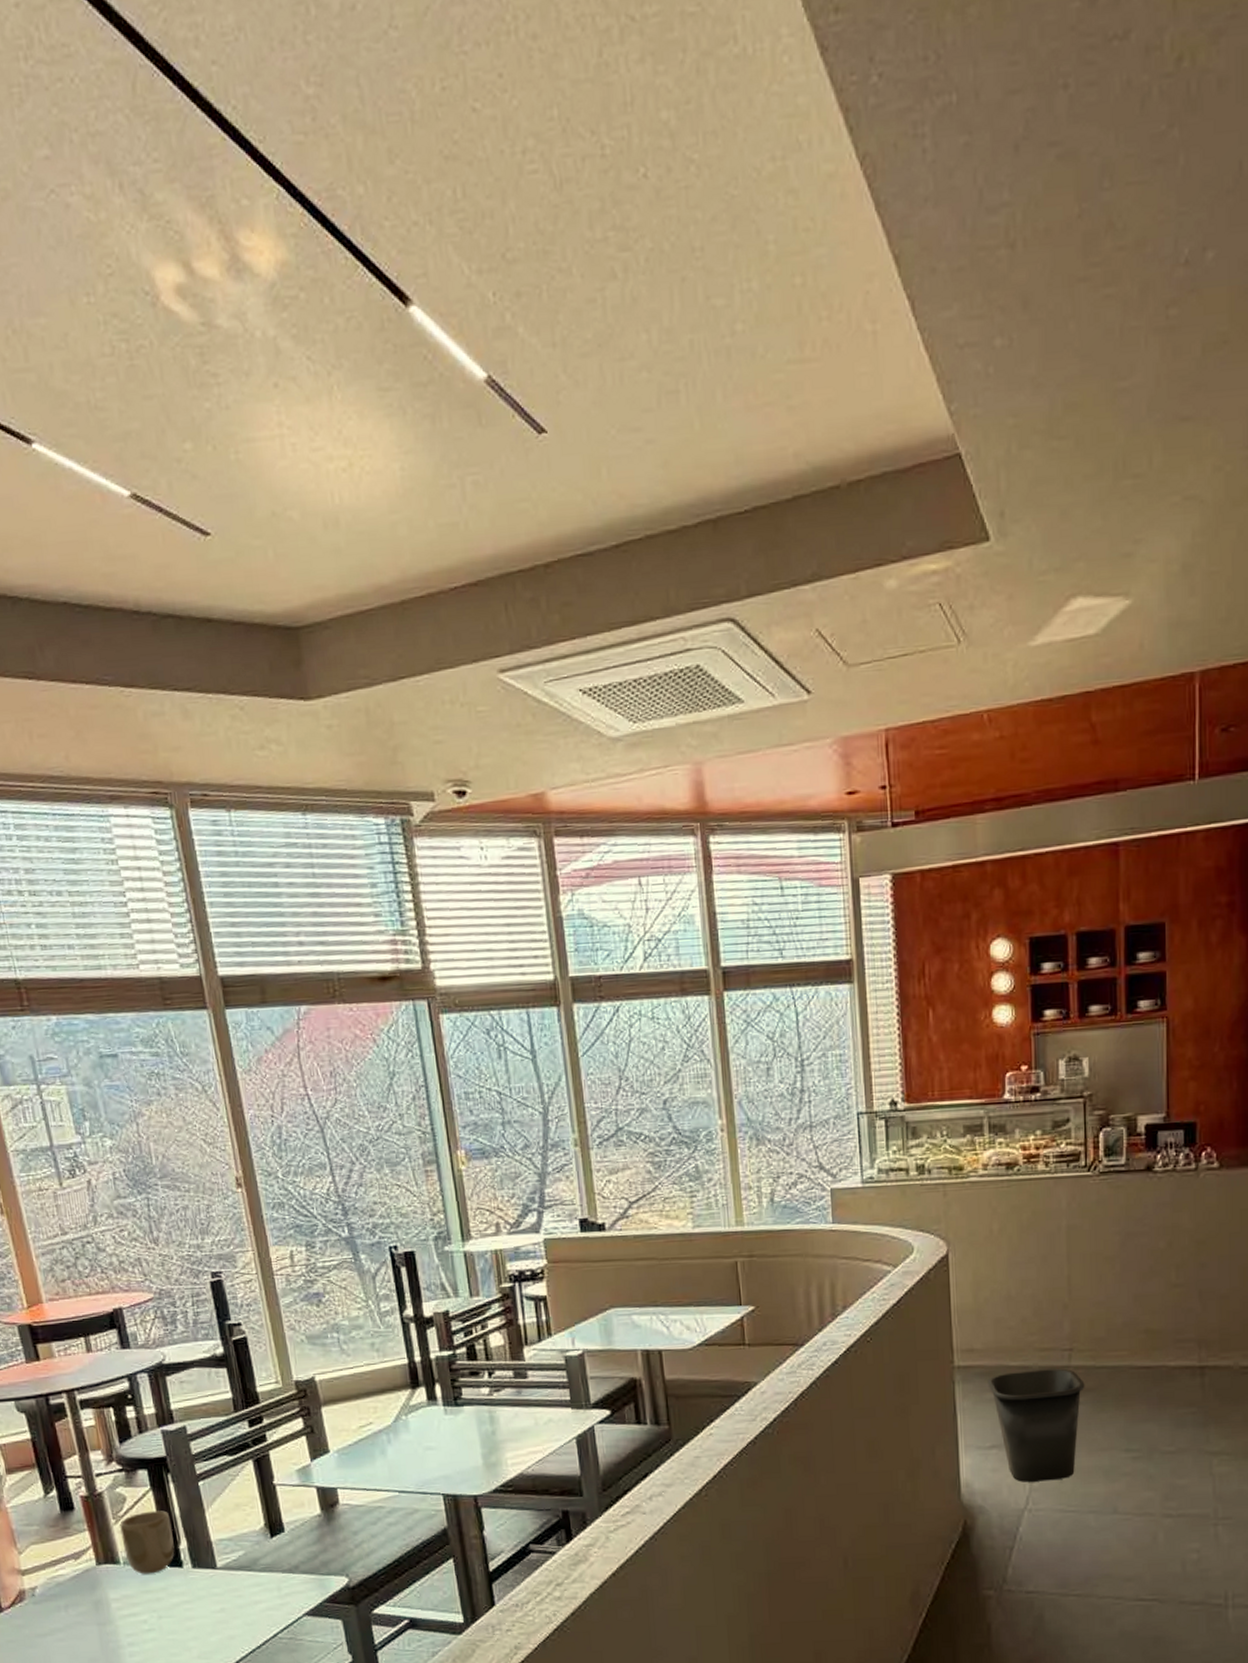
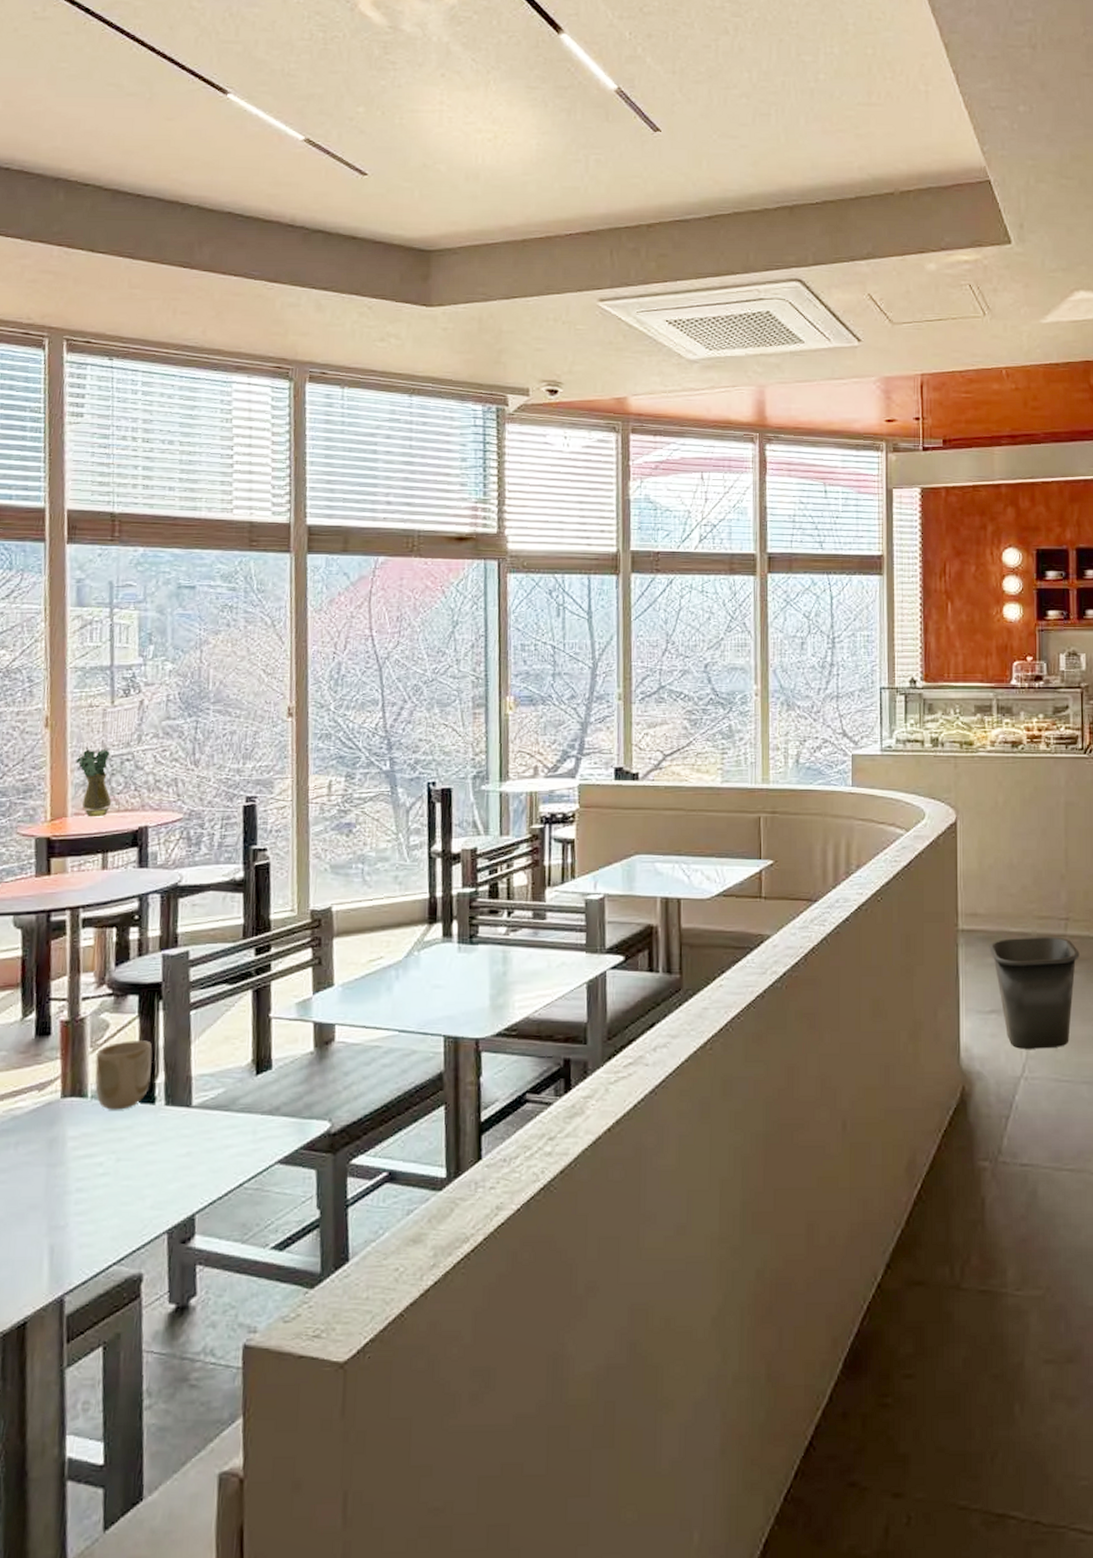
vase: none [38,1231,83,1302] -> present [76,747,112,817]

